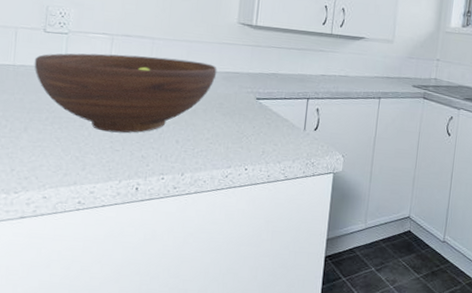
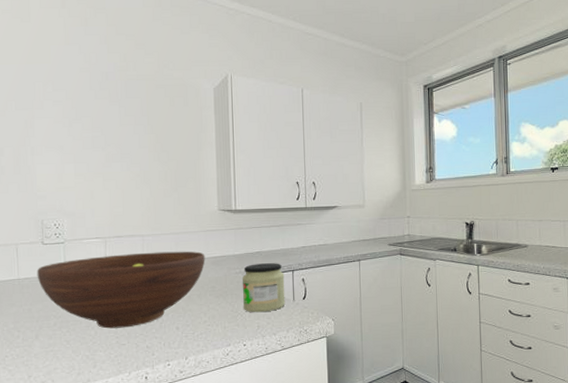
jar: none [249,85,299,138] -> present [242,263,285,313]

